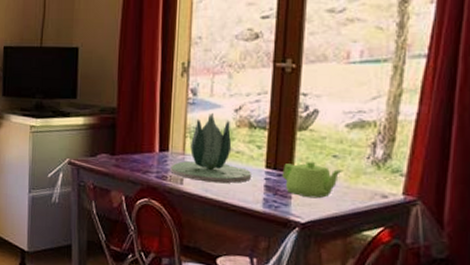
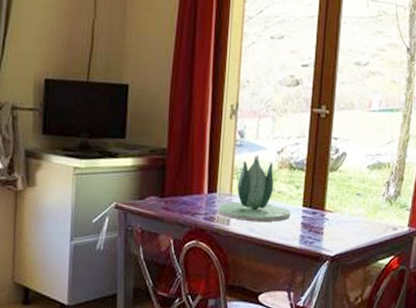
teapot: present [282,161,344,199] -> none [316,199,365,233]

